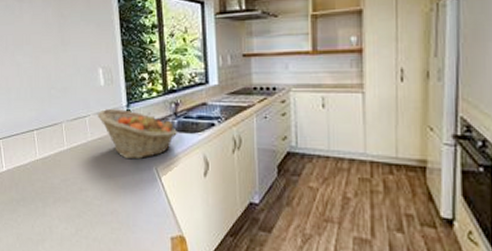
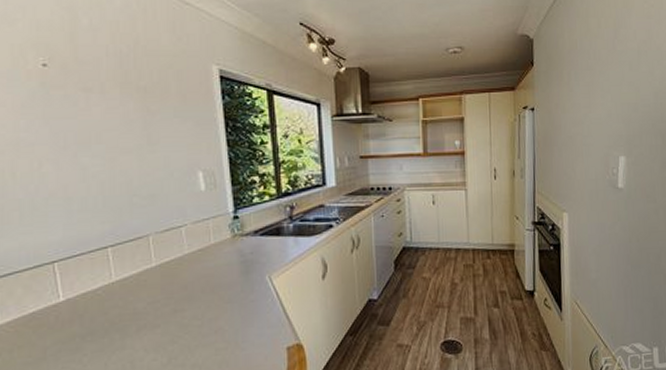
fruit basket: present [97,109,177,160] -> none [196,216,293,270]

